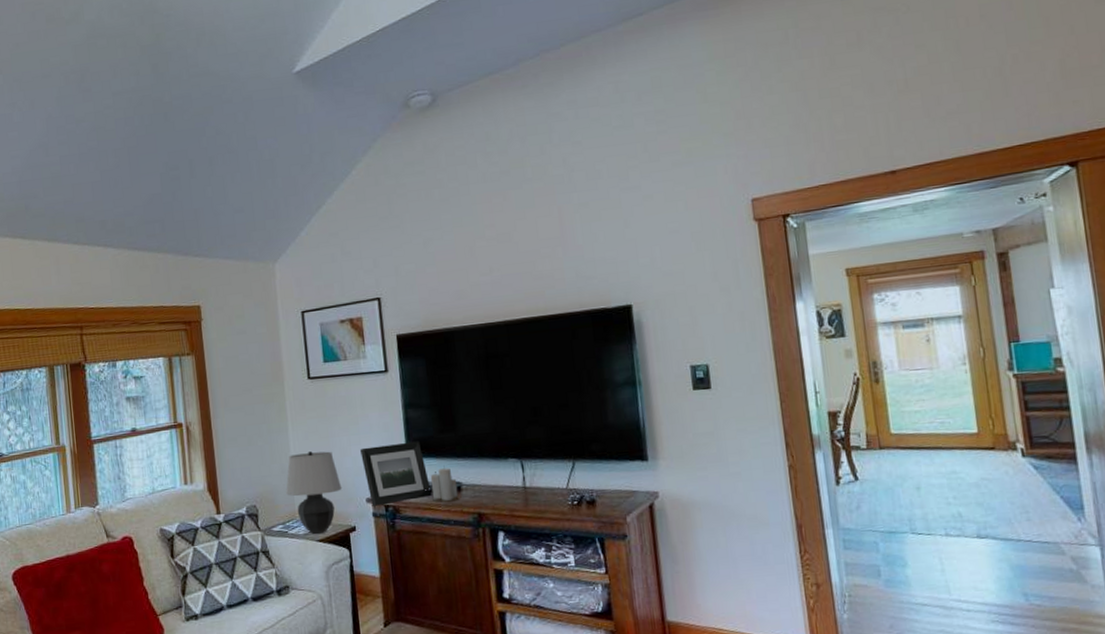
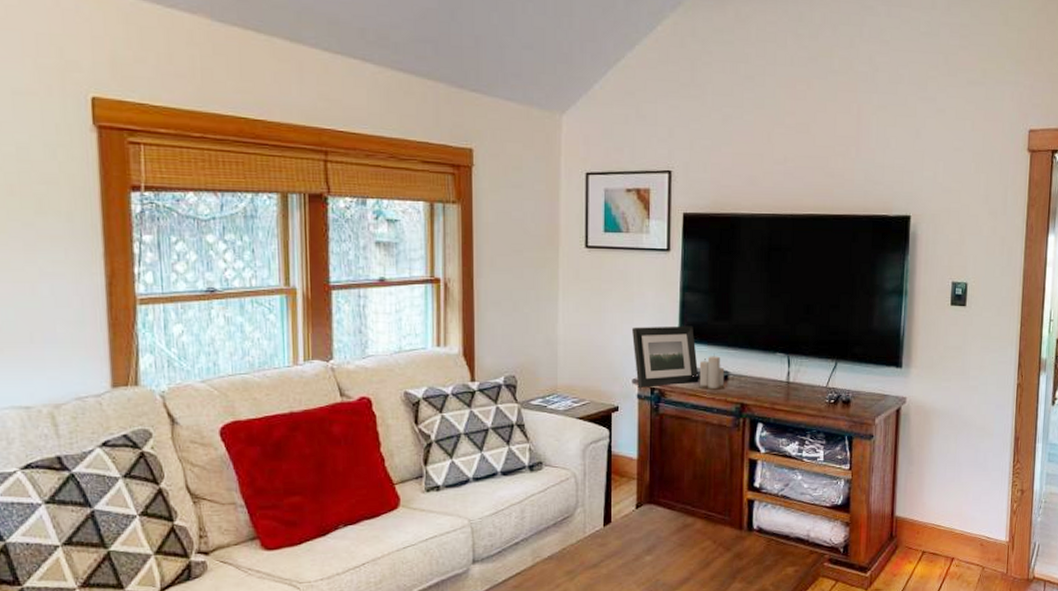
table lamp: present [286,451,342,535] -> none [549,325,609,412]

